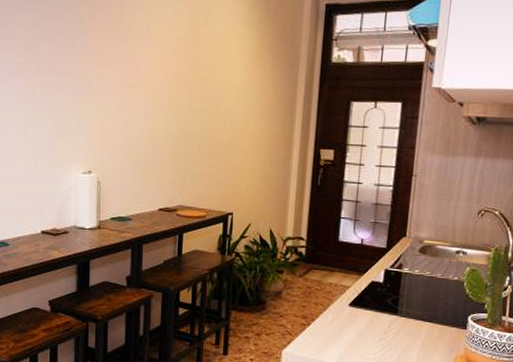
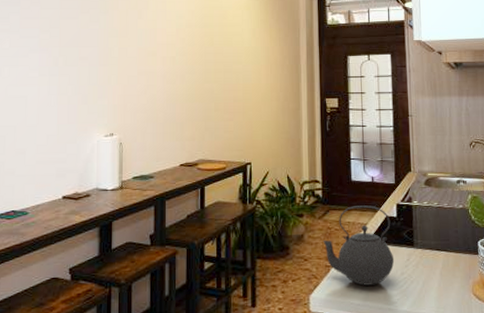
kettle: none [301,267,376,348] -> present [323,205,395,286]

